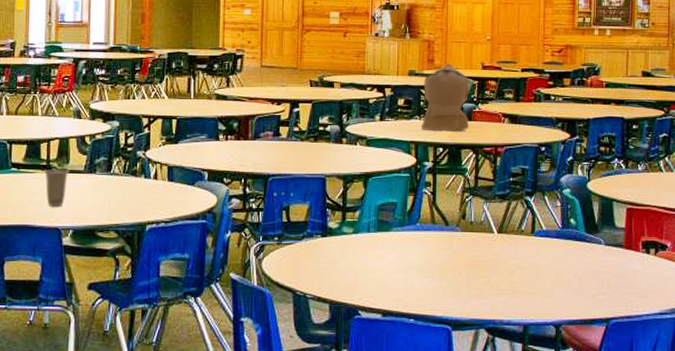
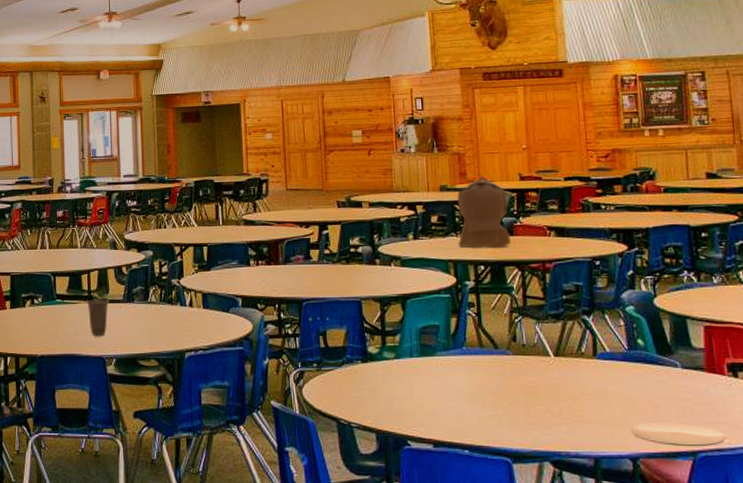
plate: none [556,292,635,315] -> present [629,421,727,447]

